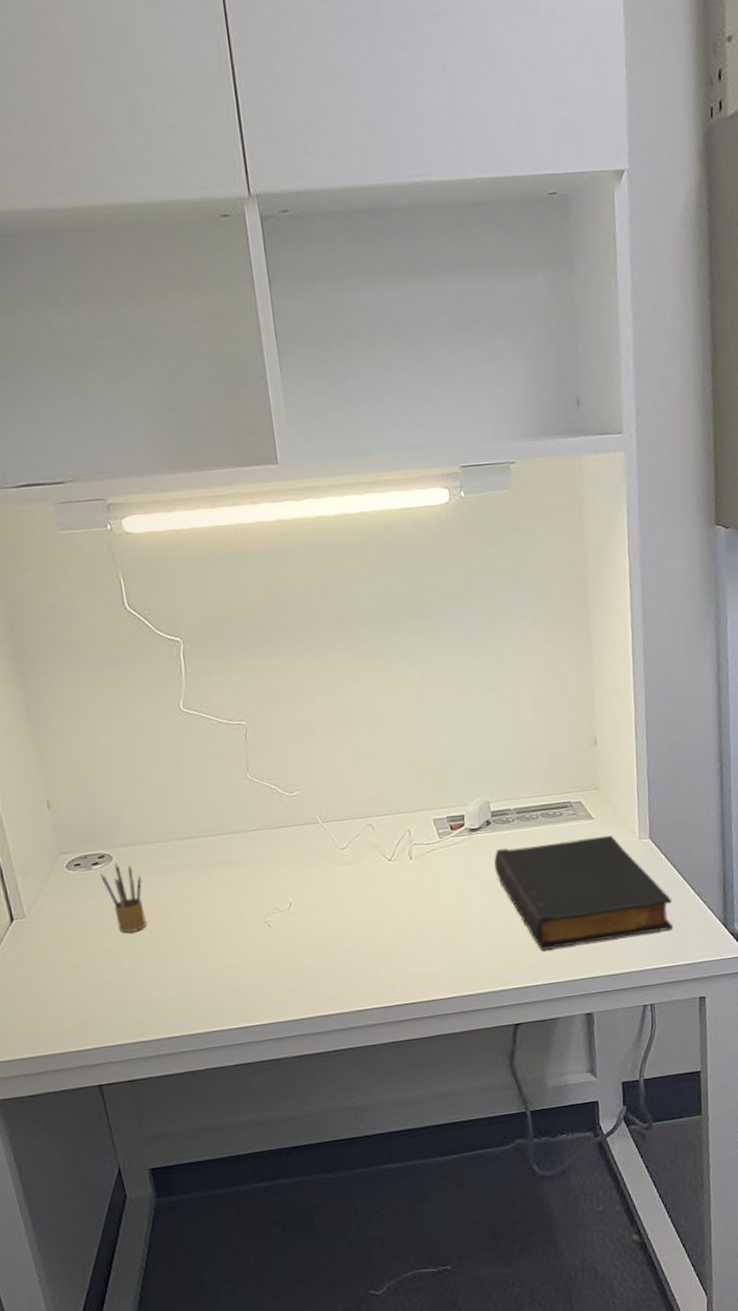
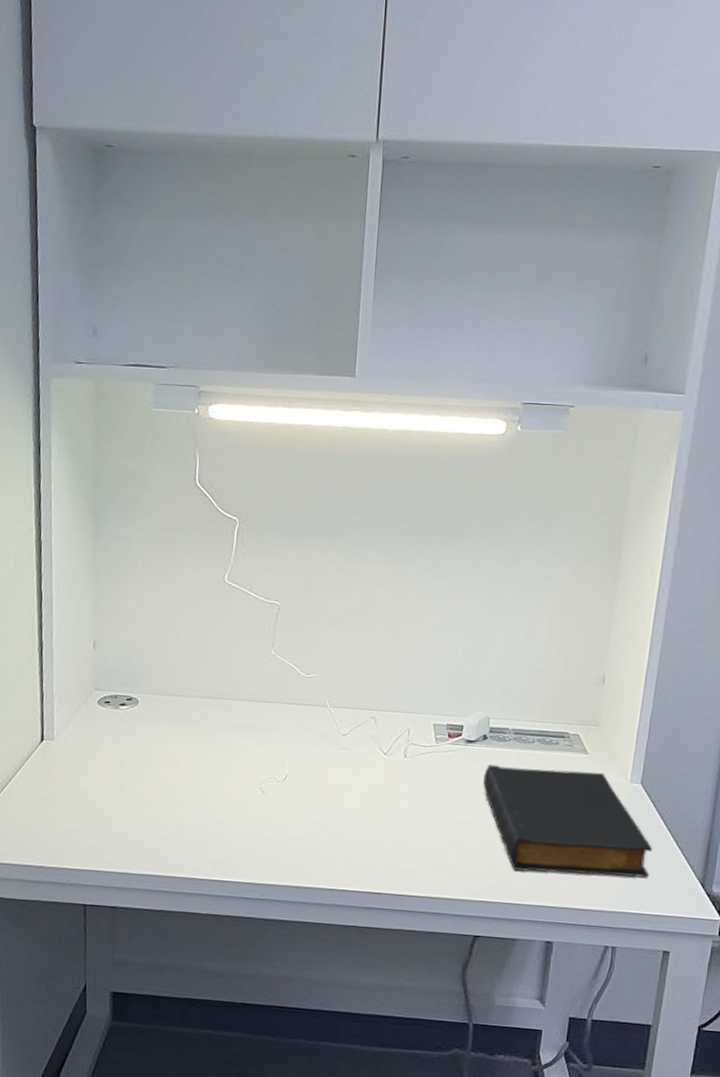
pencil box: present [100,863,147,933] -> none [125,708,160,772]

